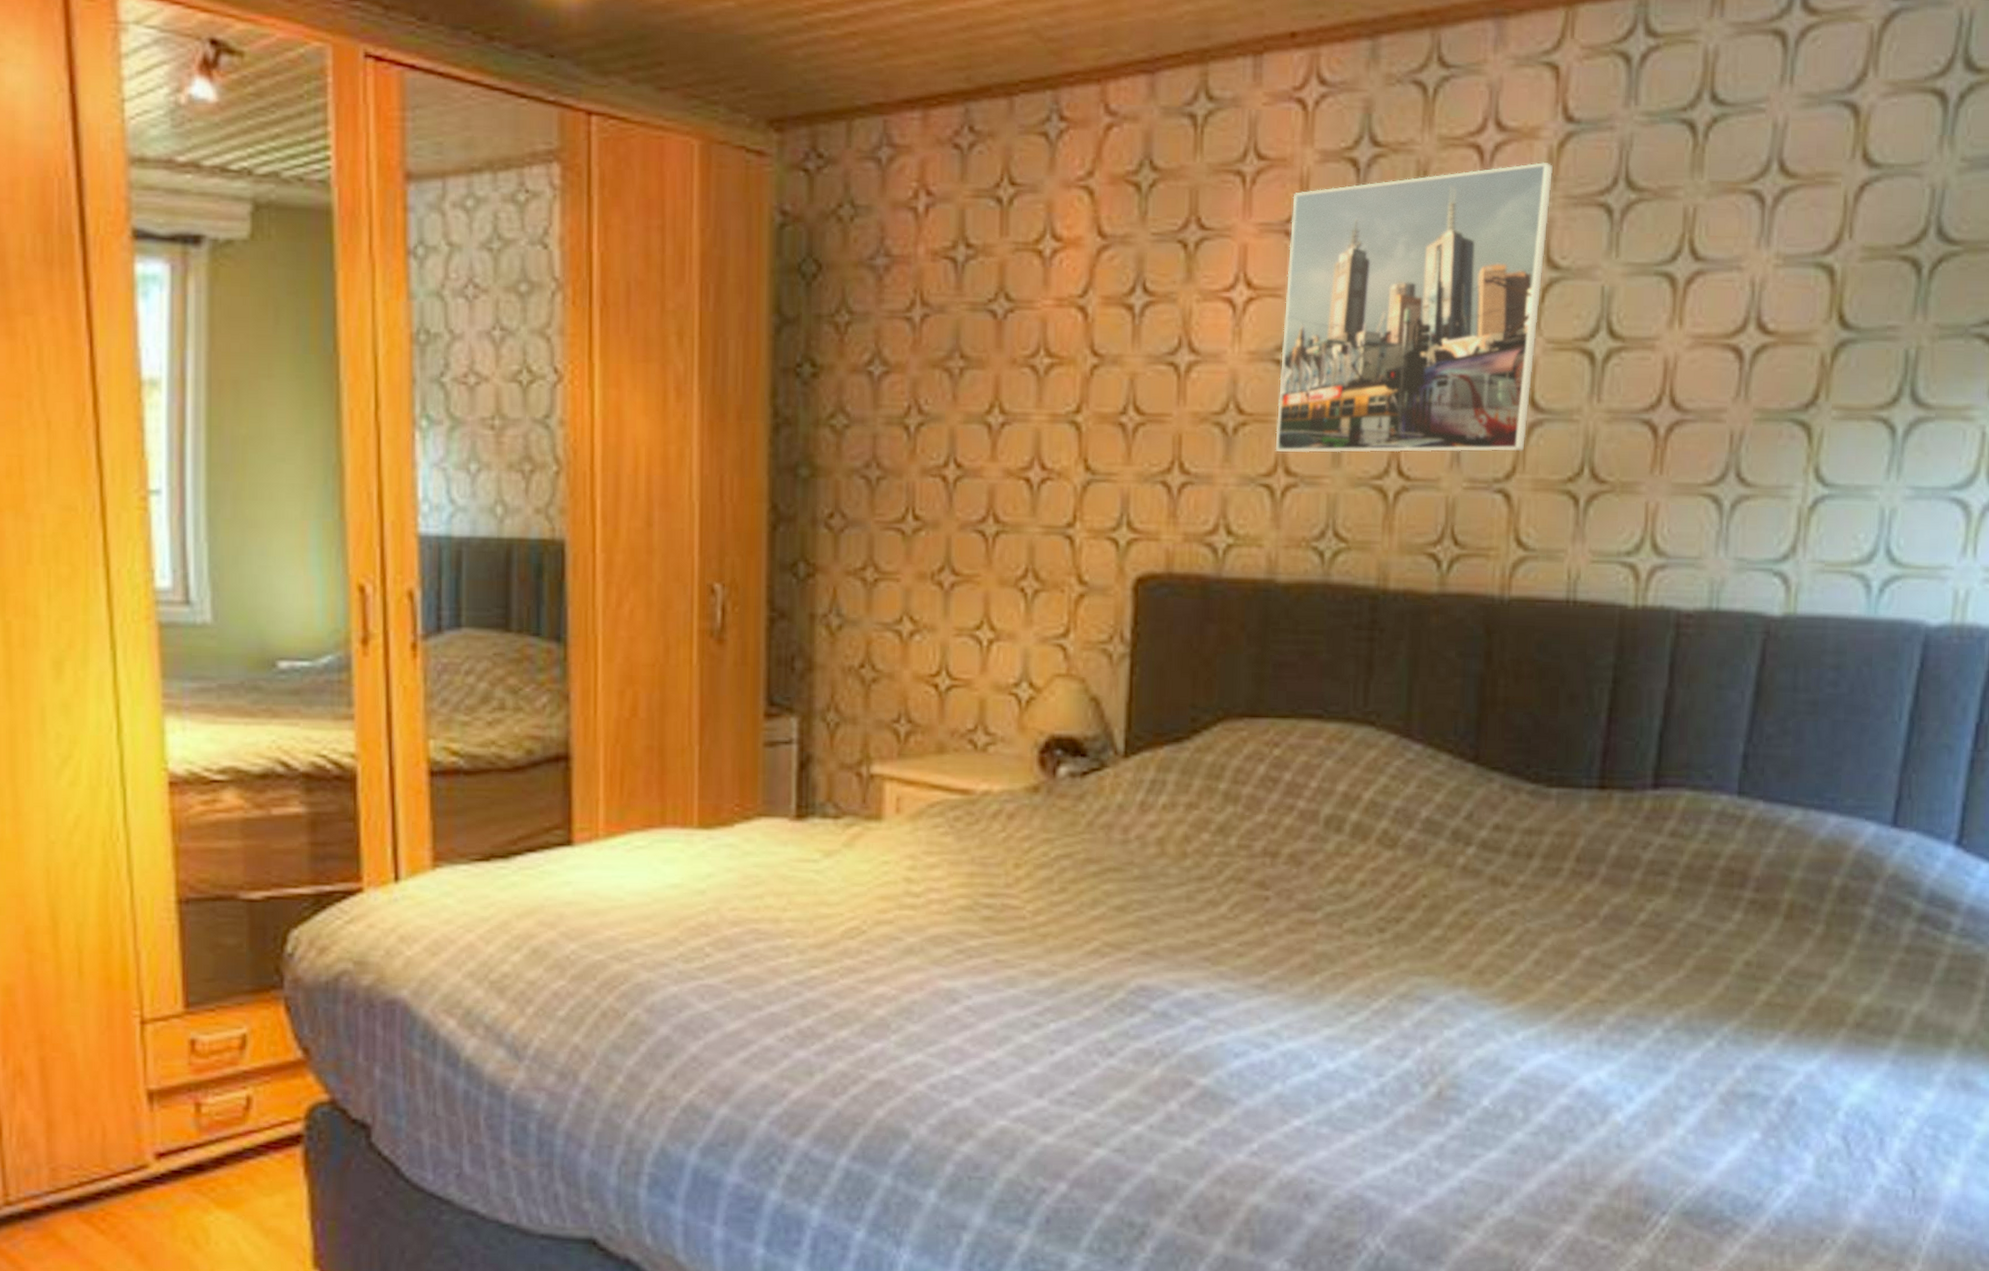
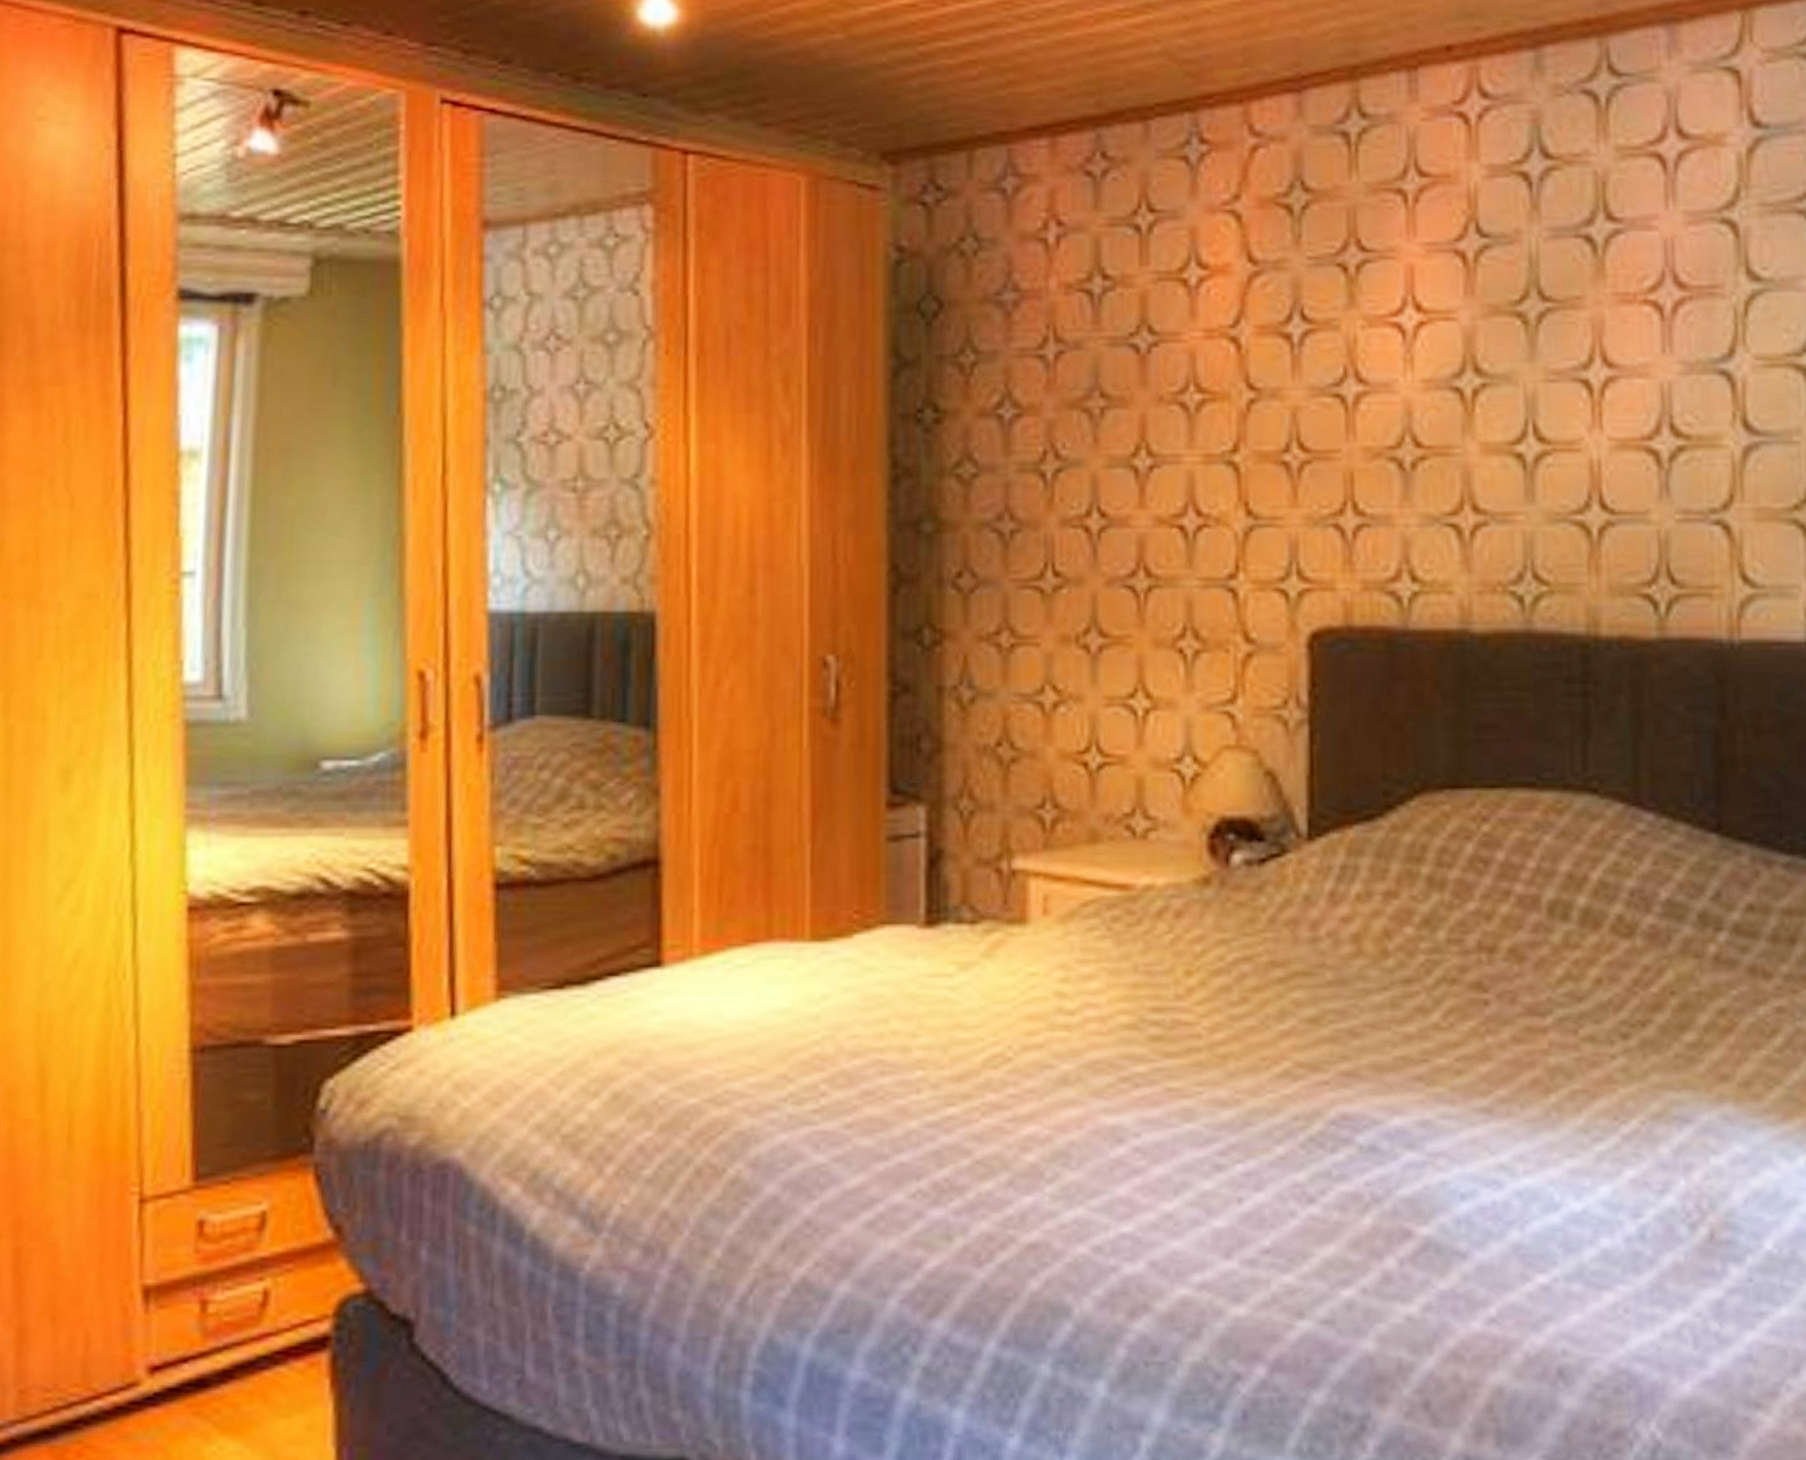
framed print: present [1275,162,1553,453] -> none [1459,170,1745,488]

